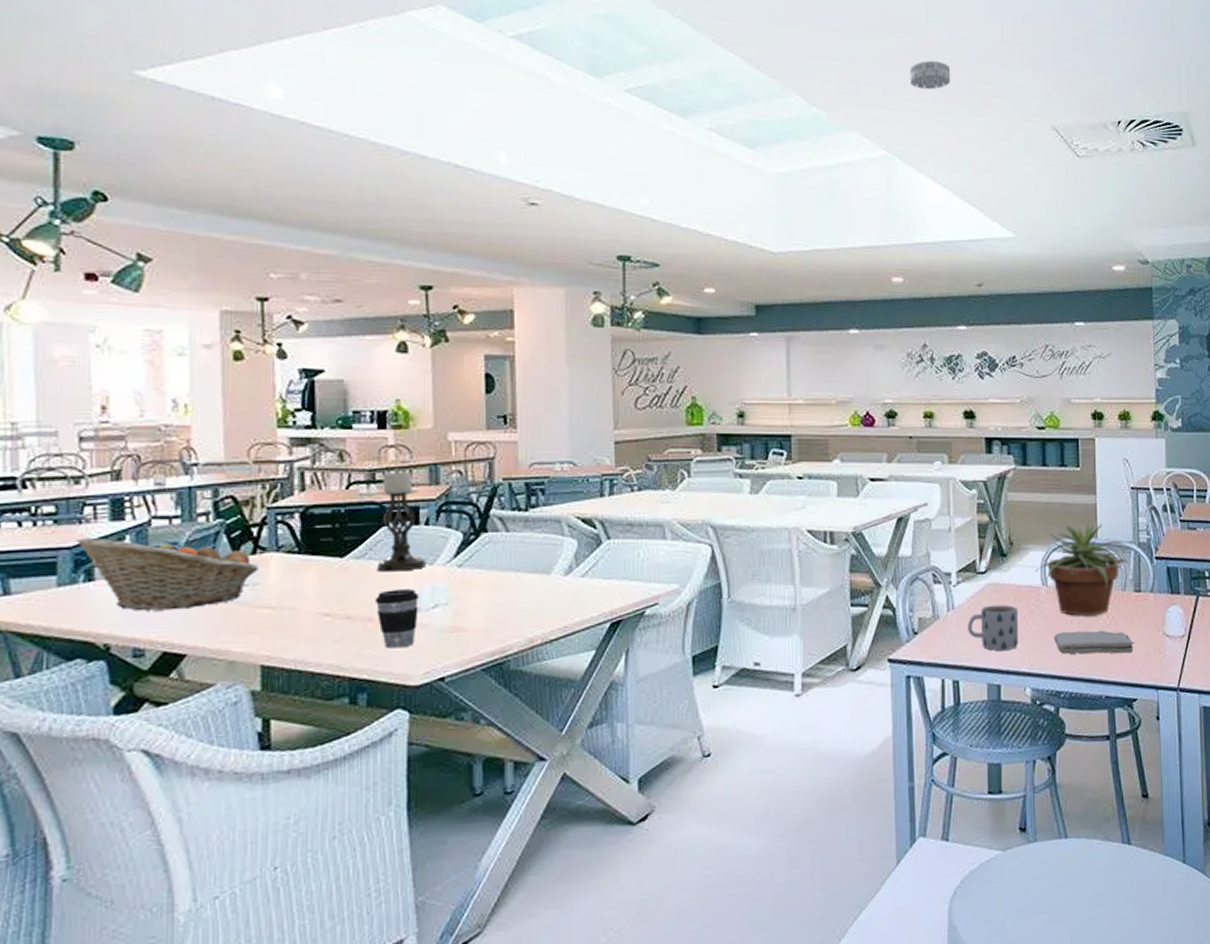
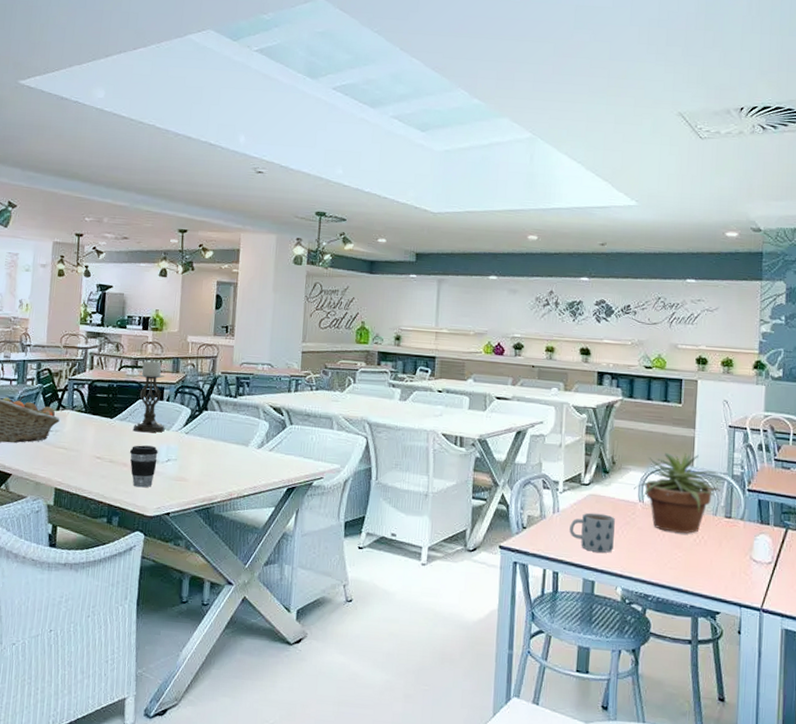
smoke detector: present [910,60,951,90] -> none [556,59,592,84]
washcloth: present [1054,630,1135,654] -> none [646,543,722,571]

